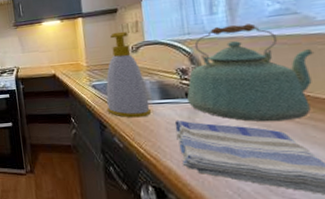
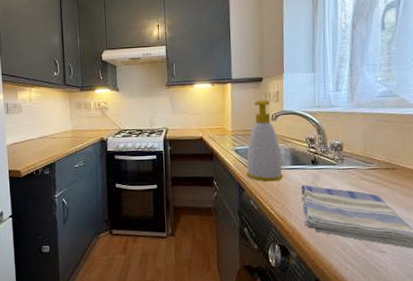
kettle: present [186,24,315,122] -> none [312,102,406,187]

